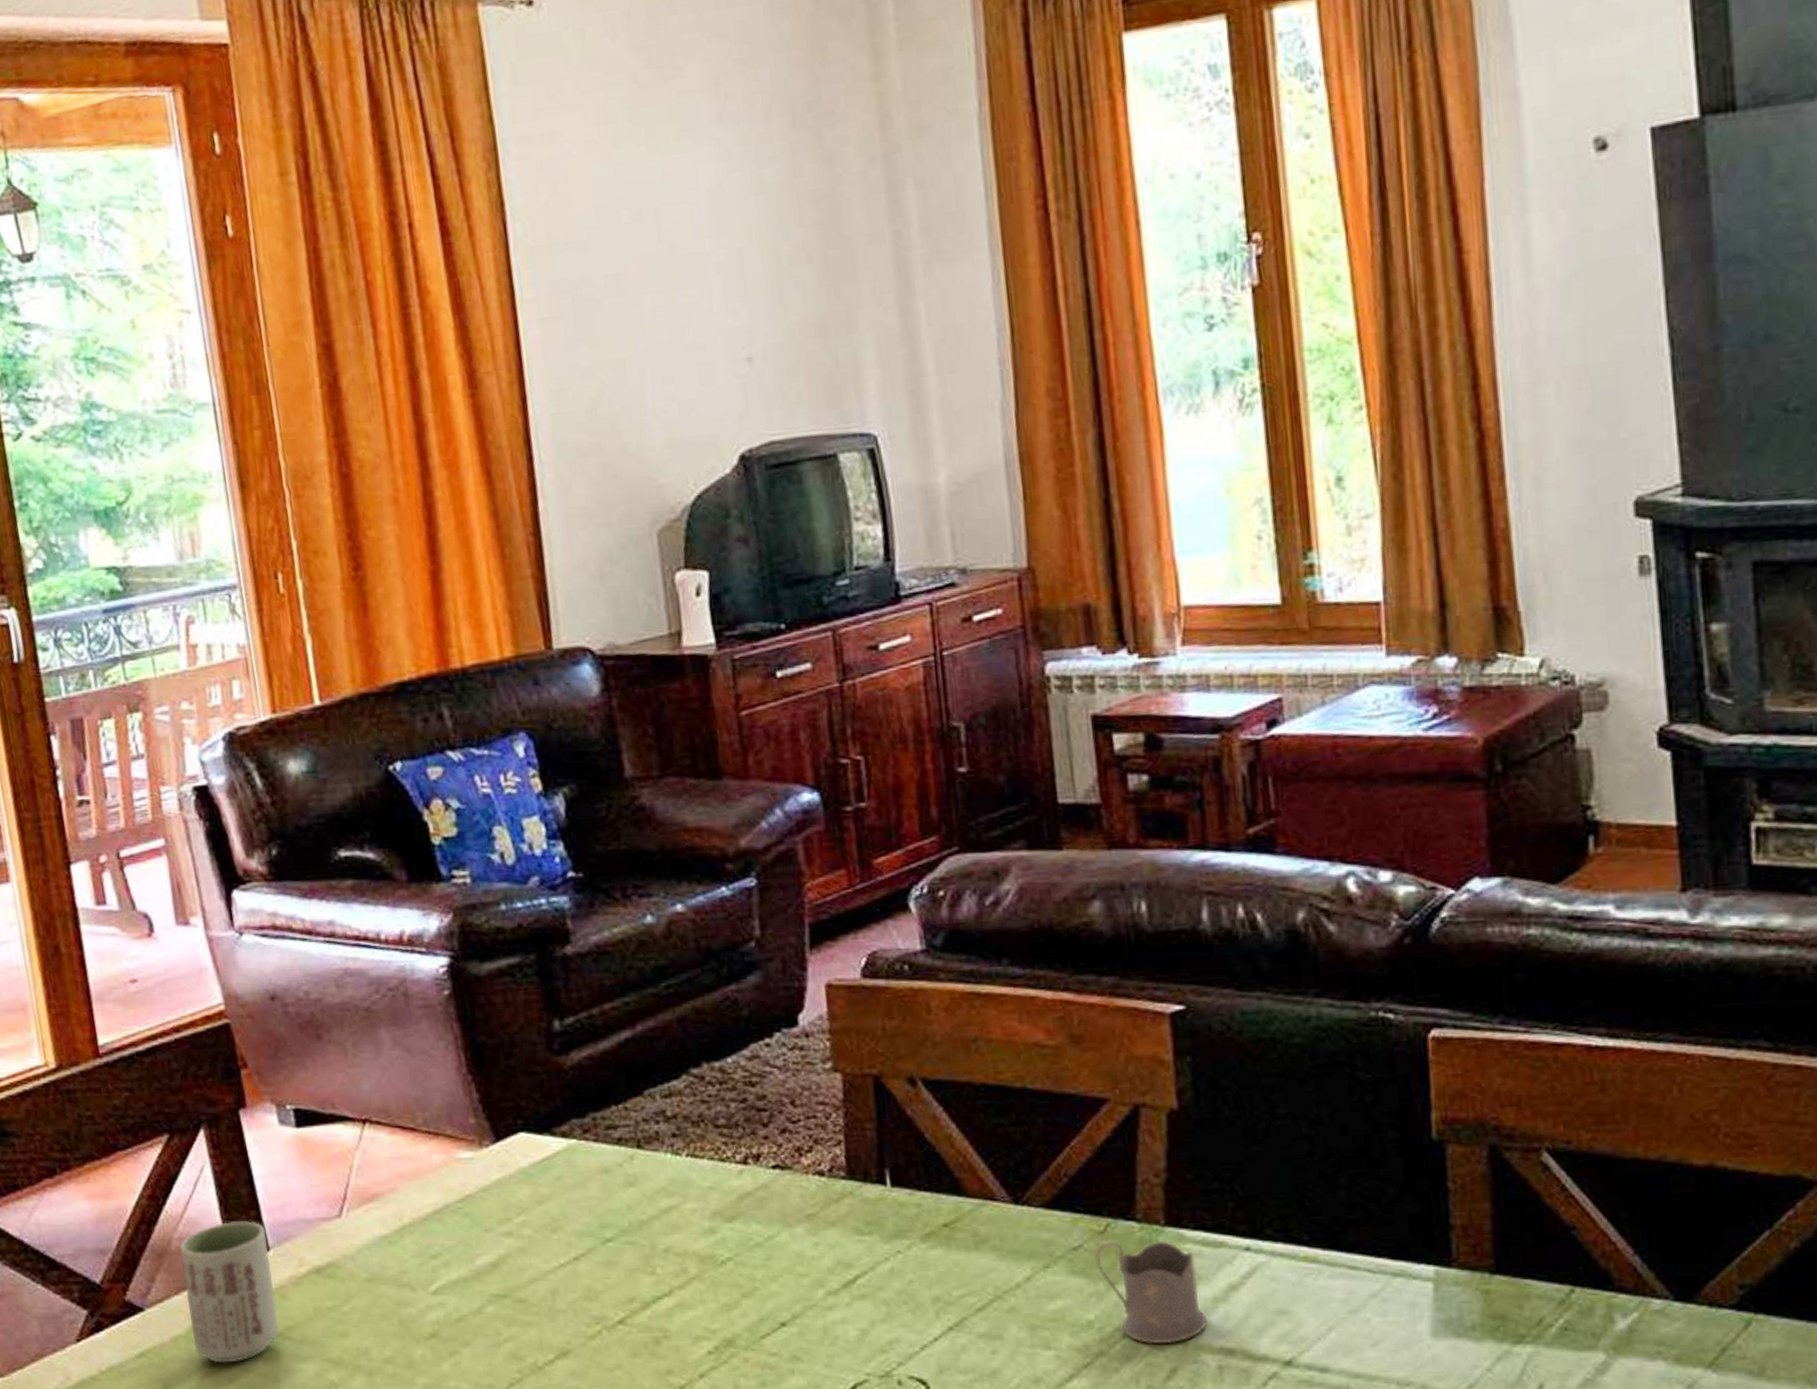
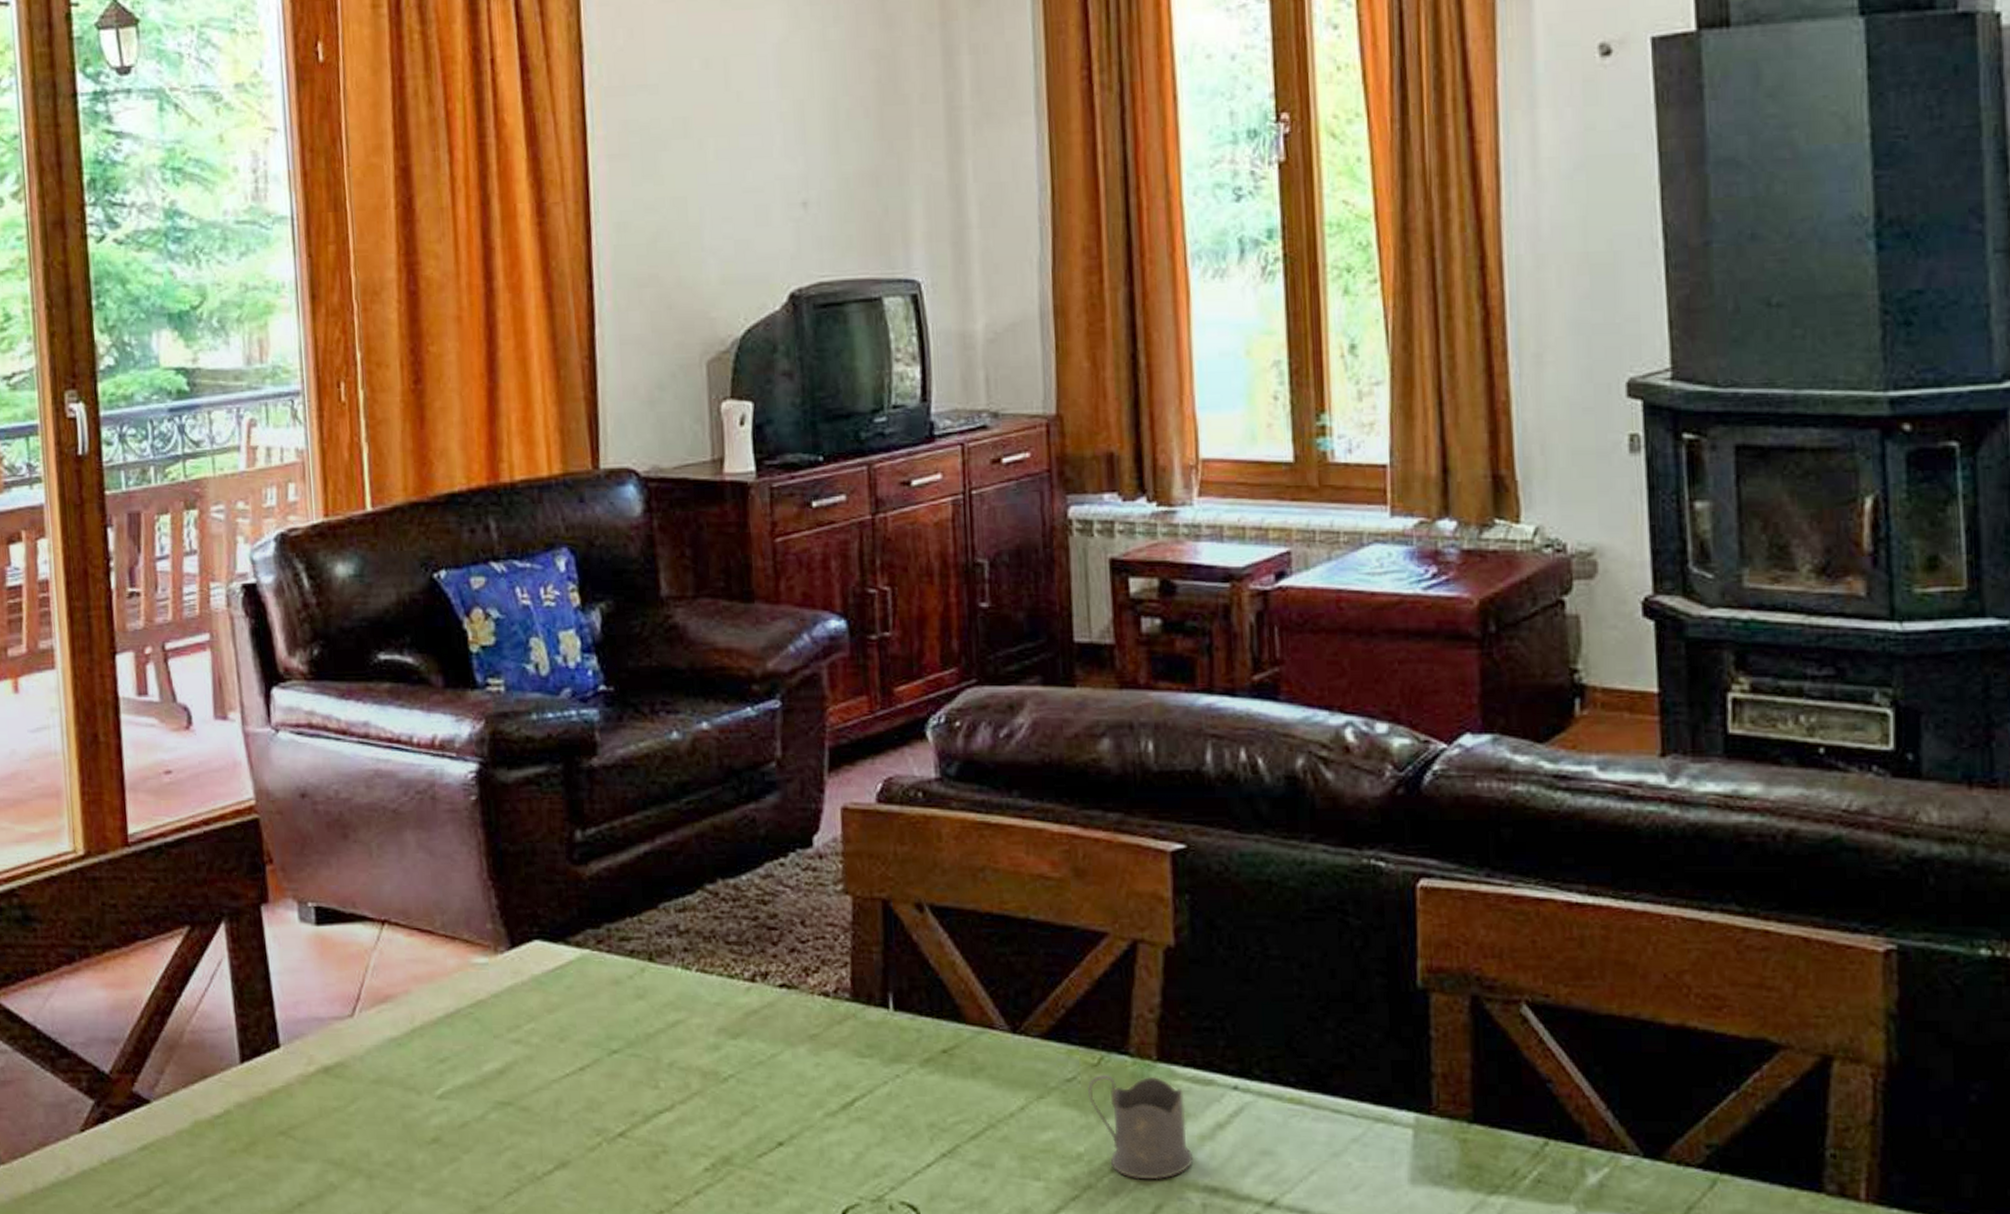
cup: present [179,1221,279,1363] -> none [191,1017,284,1160]

